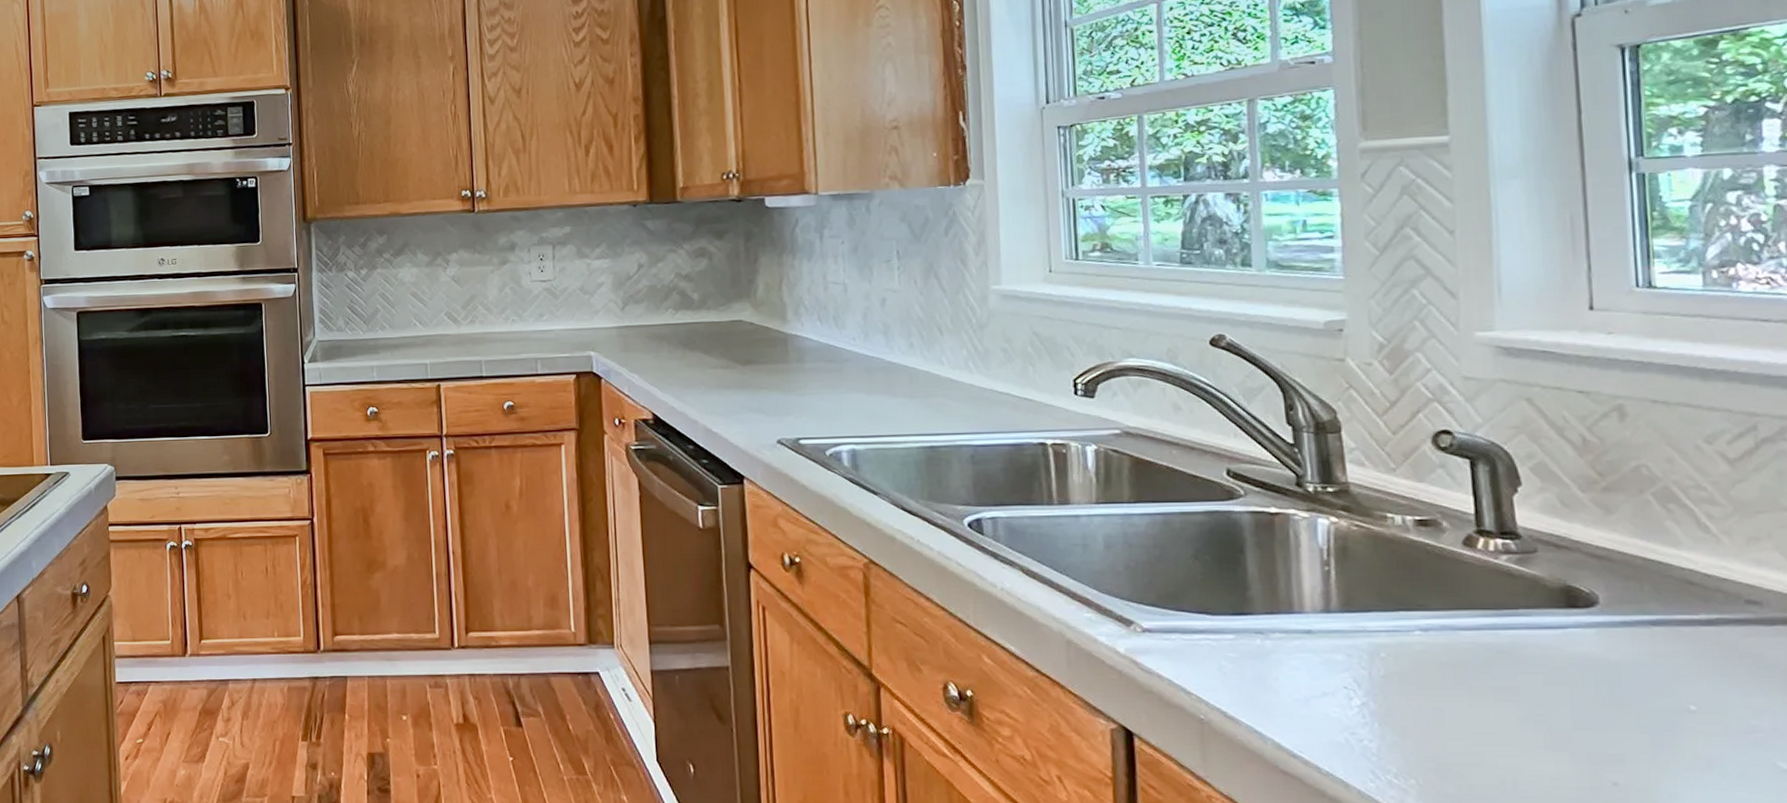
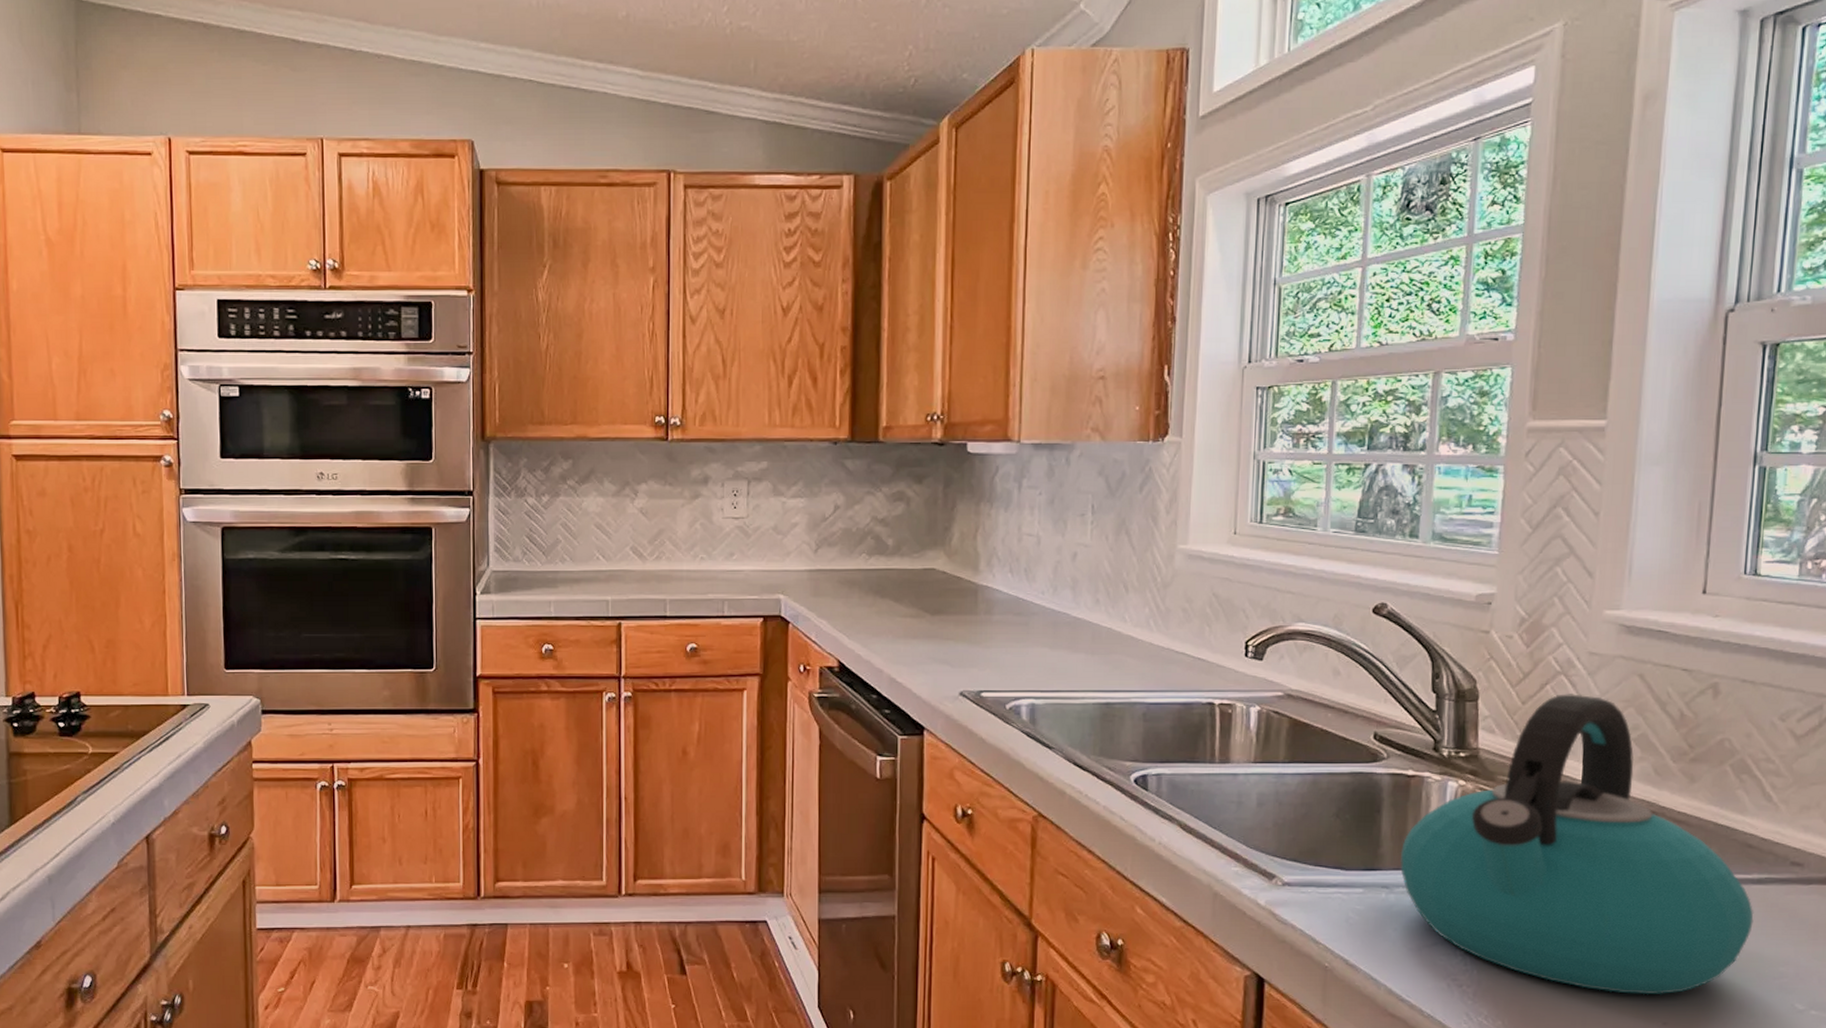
kettle: none [1272,421,1709,752] -> present [1400,694,1754,995]

